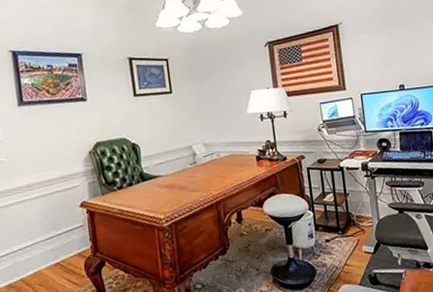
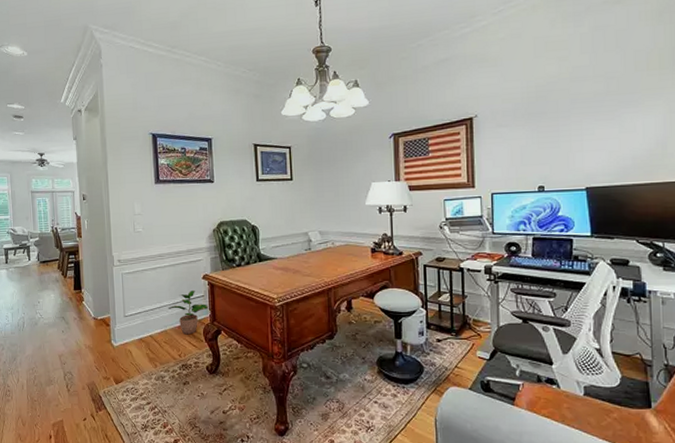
potted plant: none [40,221,89,273] -> present [167,291,209,335]

